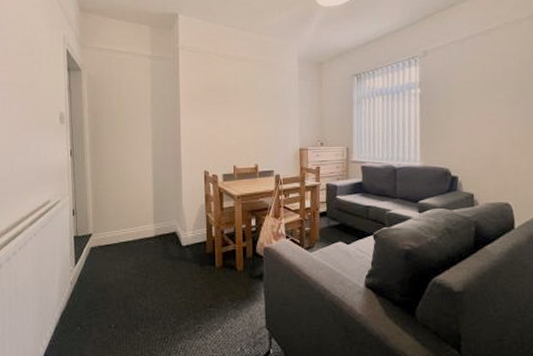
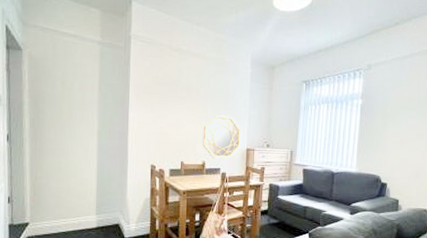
home mirror: none [254,116,294,161] -> present [203,115,242,159]

